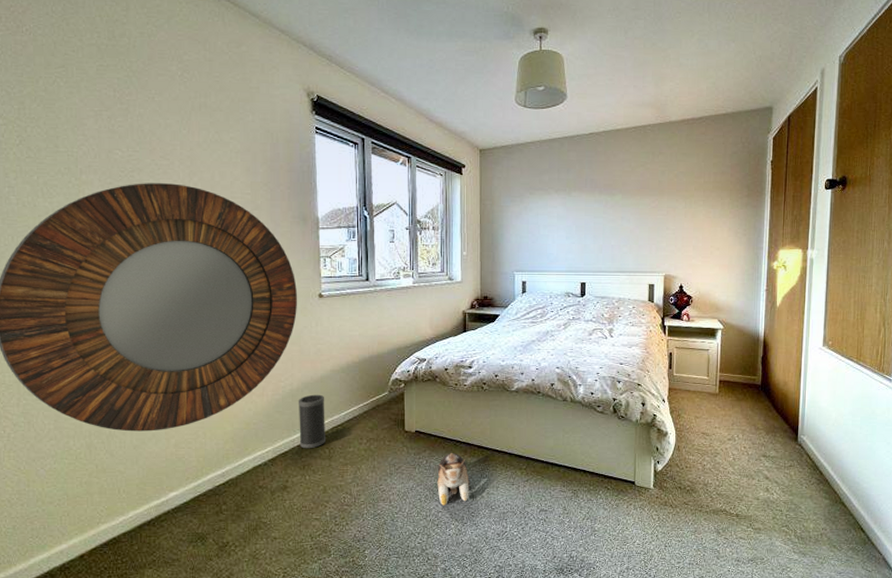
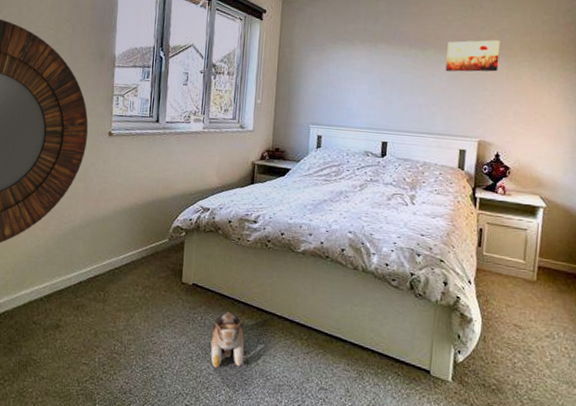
speaker: present [298,394,327,449] -> none [75,233,105,290]
wall art: none [633,183,679,214] -> present [445,40,501,72]

